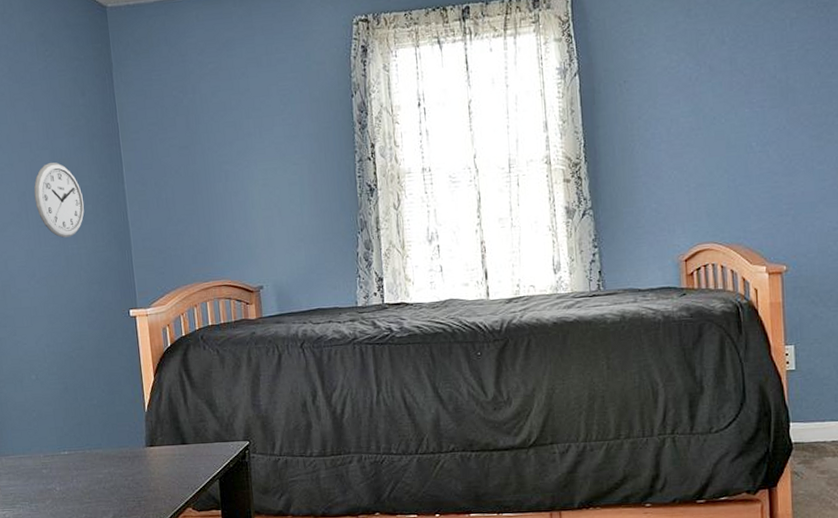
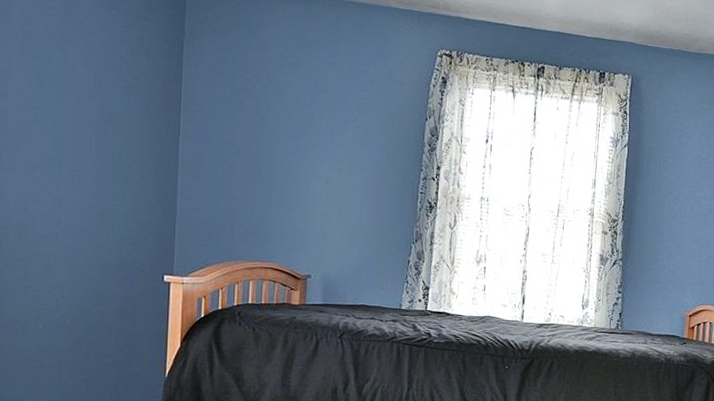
wall clock: present [34,162,84,238] -> none [73,113,130,192]

